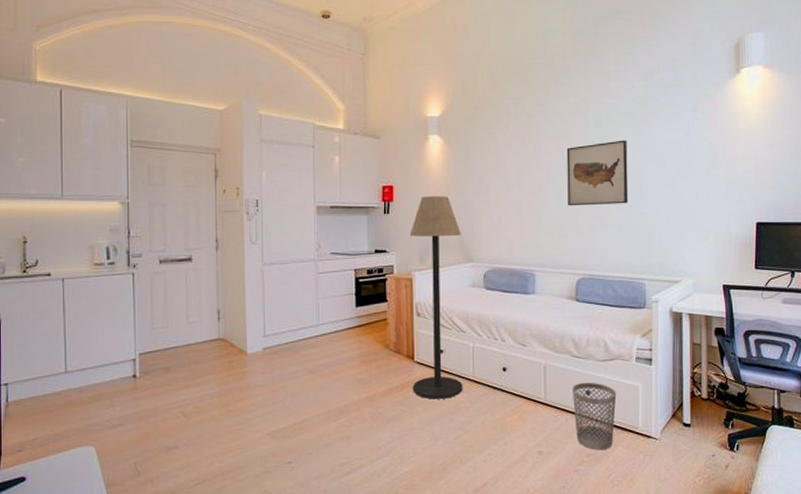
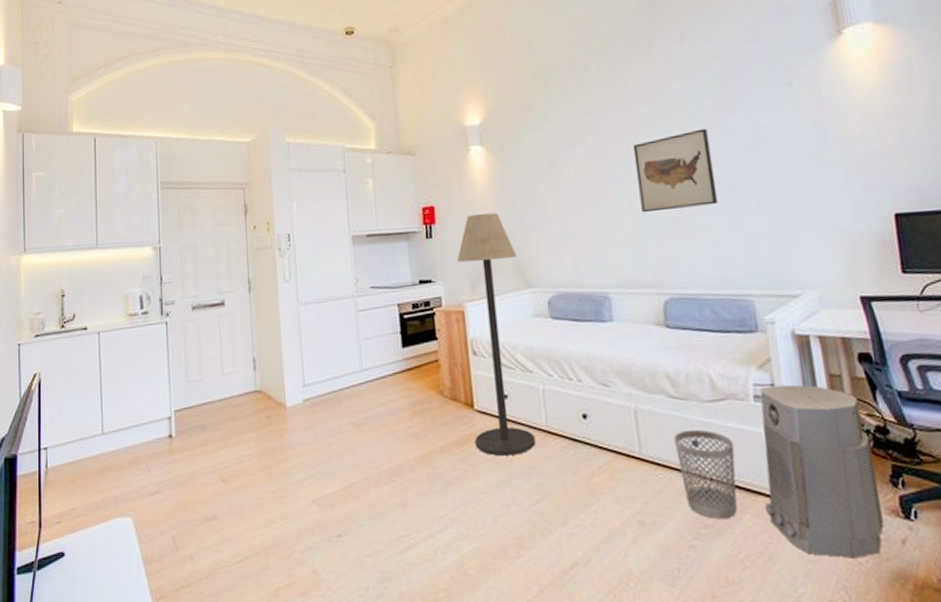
air purifier: none [633,350,715,479] -> present [760,384,884,558]

